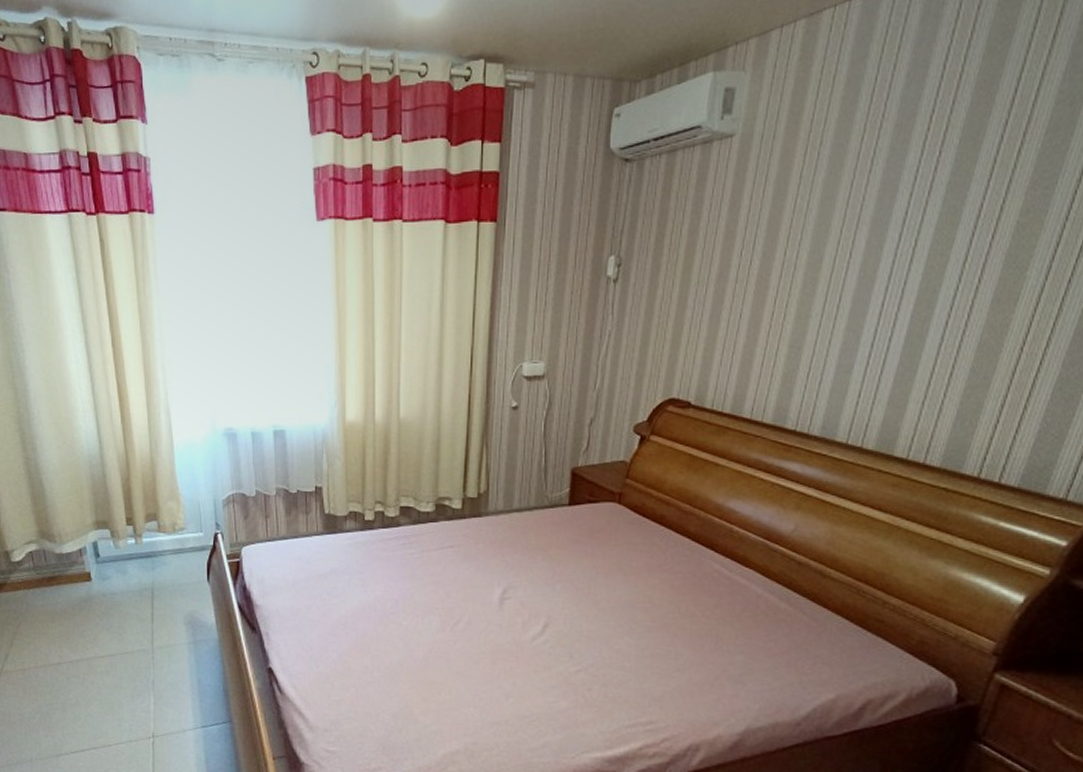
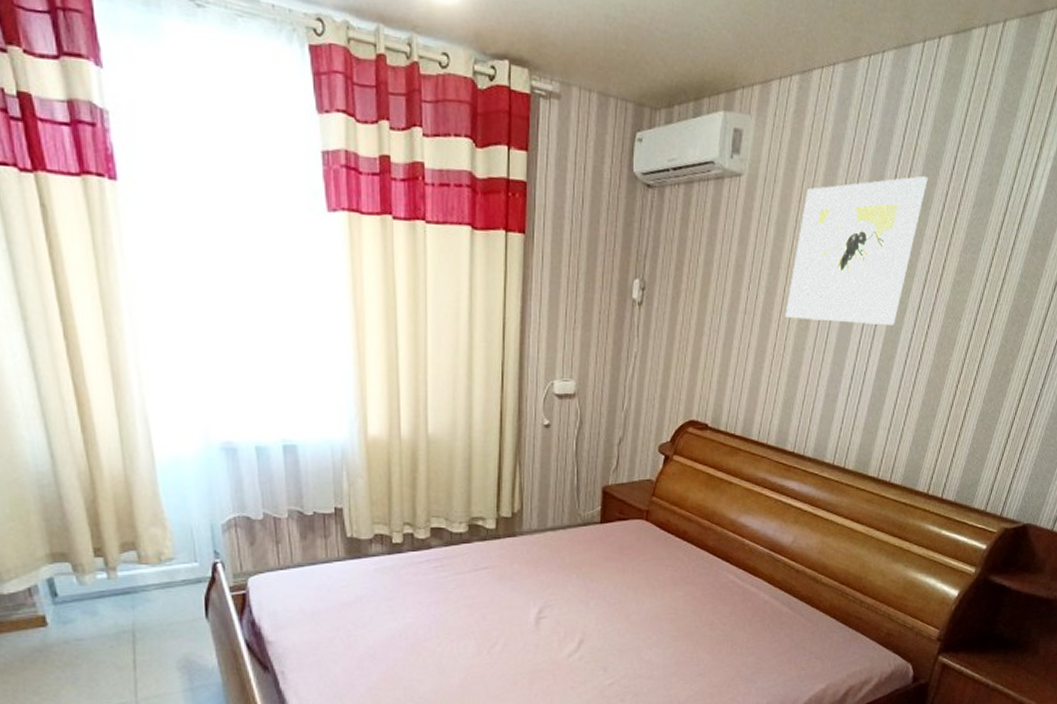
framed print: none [785,105,979,284] -> present [785,175,928,325]

